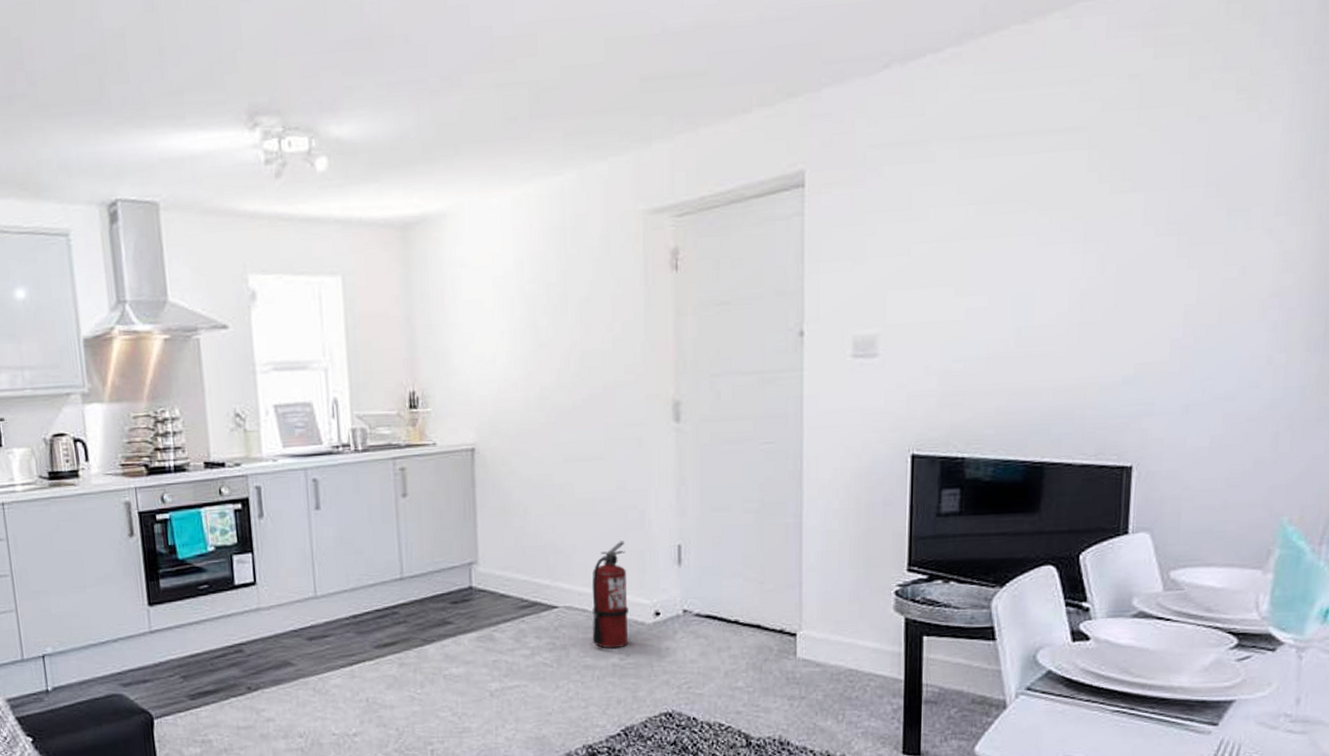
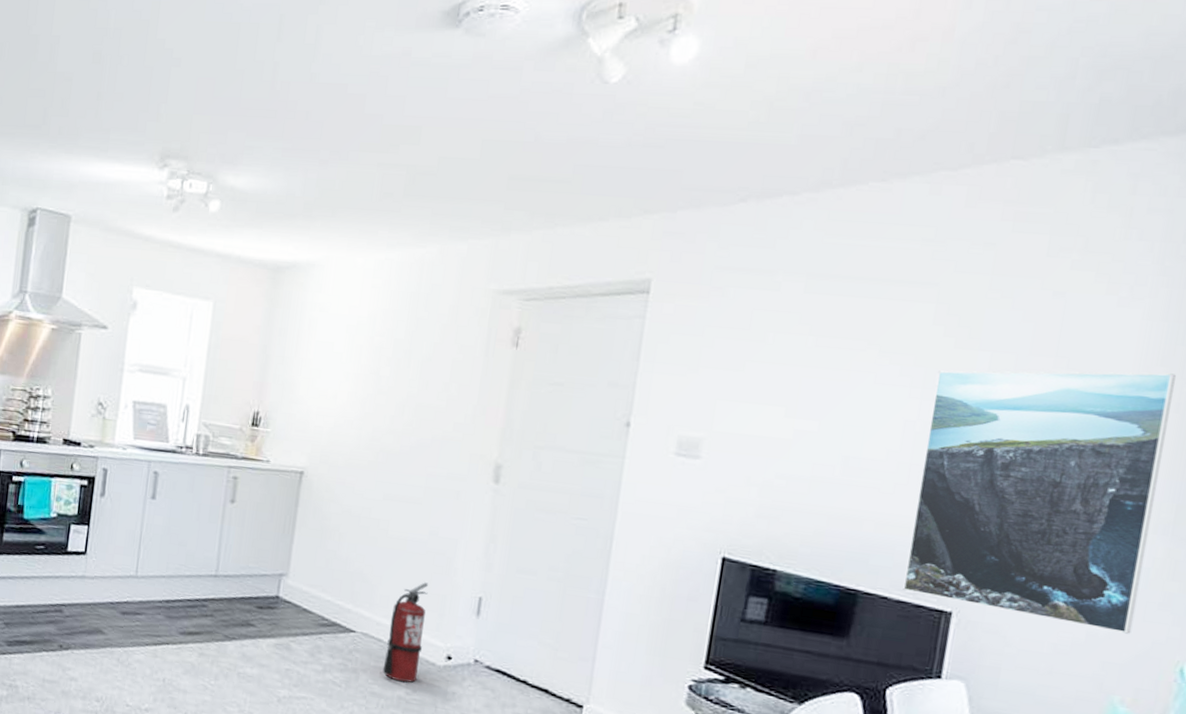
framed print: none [1085,184,1316,456] -> present [902,370,1176,634]

